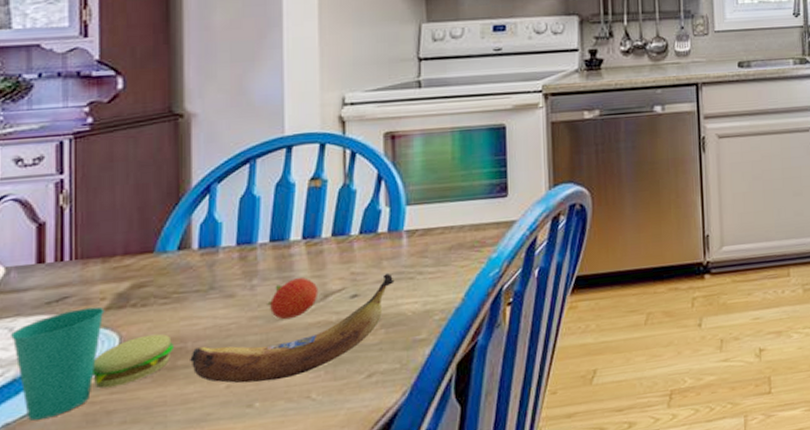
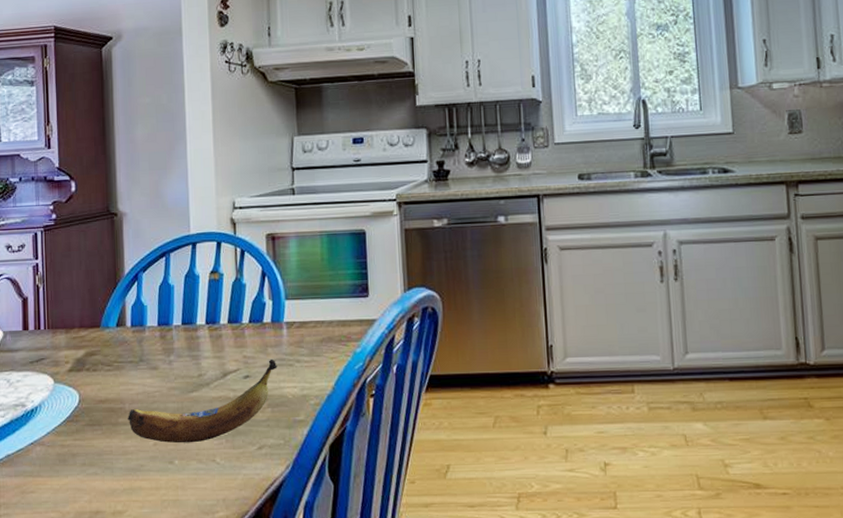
cup: present [11,306,175,421] -> none [9,368,117,456]
fruit: present [267,277,319,320] -> none [181,357,219,392]

